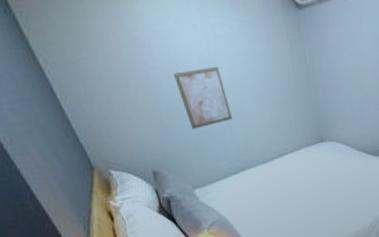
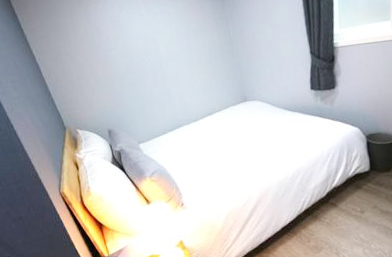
wall art: present [173,66,233,129] -> none [125,44,170,95]

